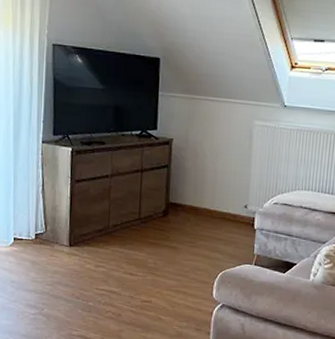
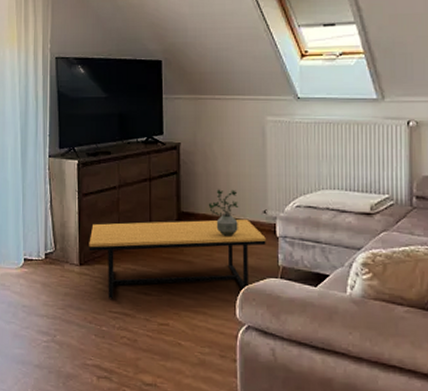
coffee table: none [79,208,245,278] -> present [89,219,266,299]
potted plant: none [195,184,223,227] -> present [208,189,239,236]

